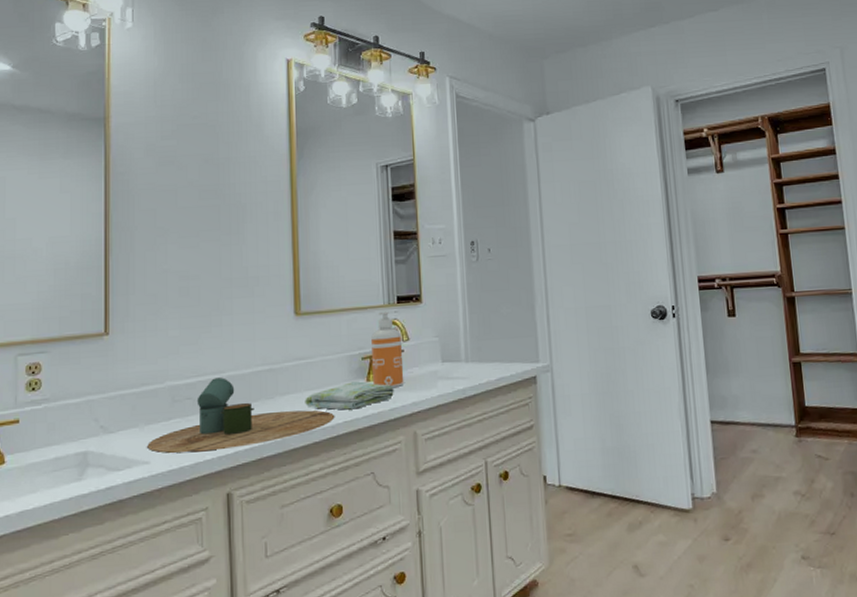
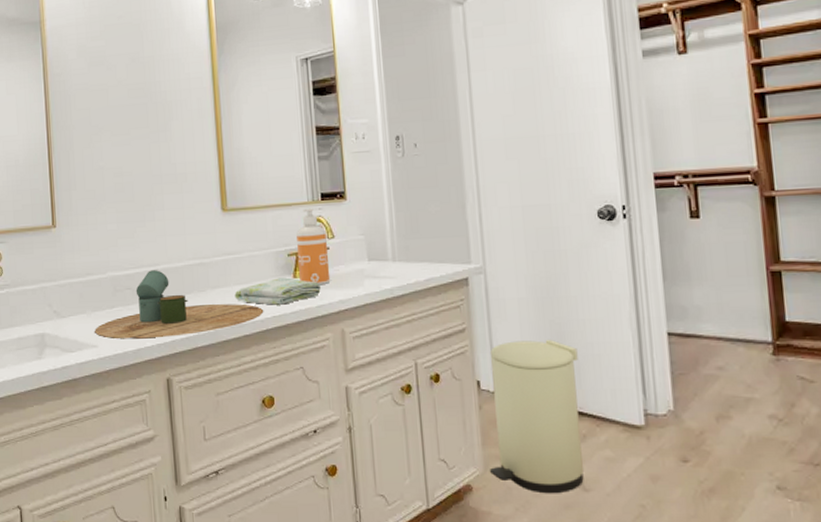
pedal bin: none [554,431,640,582] -> present [489,339,584,494]

